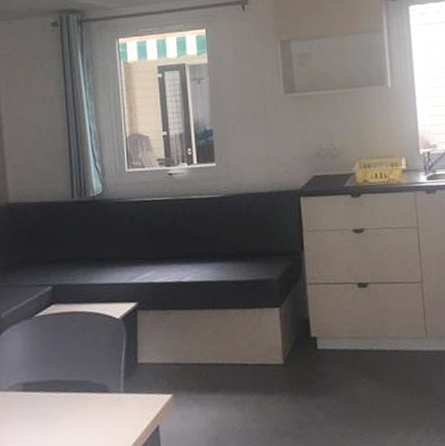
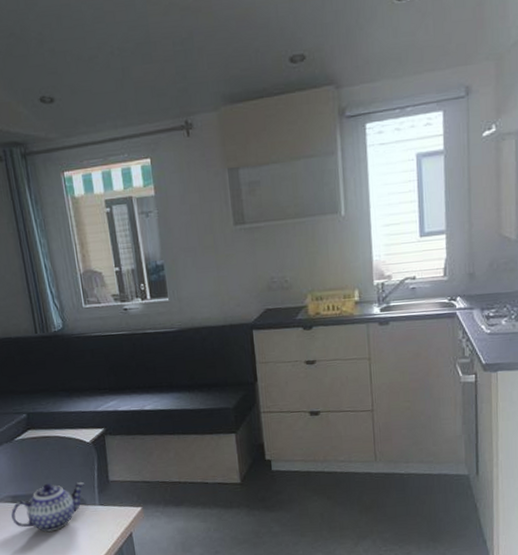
teapot: none [20,365,110,427] -> present [11,482,85,532]

